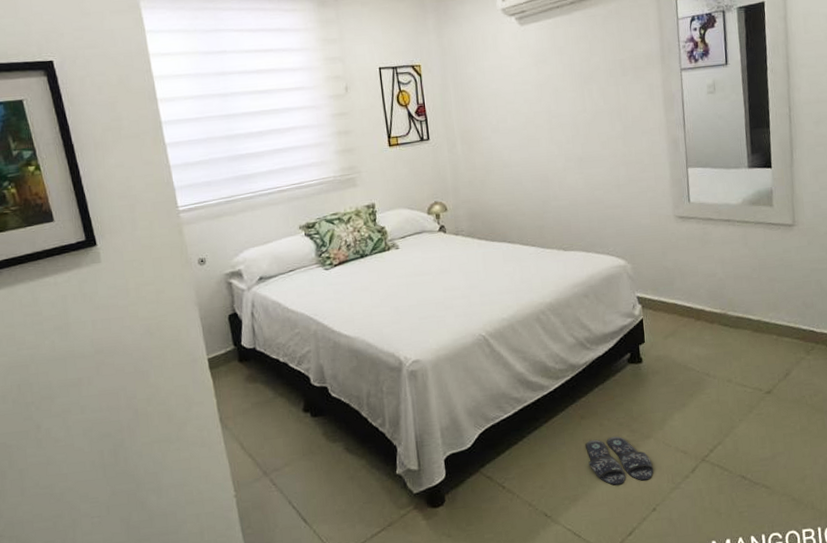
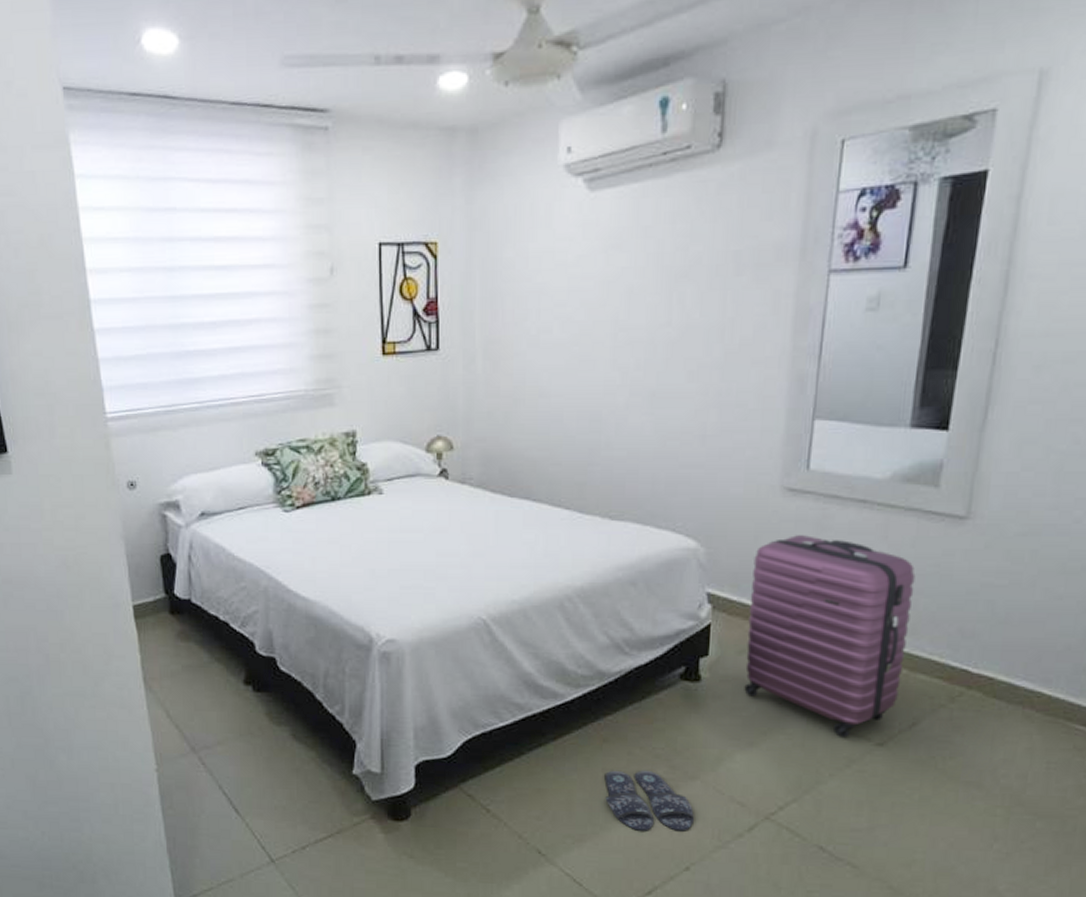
suitcase: none [664,248,774,391] -> present [744,535,916,737]

